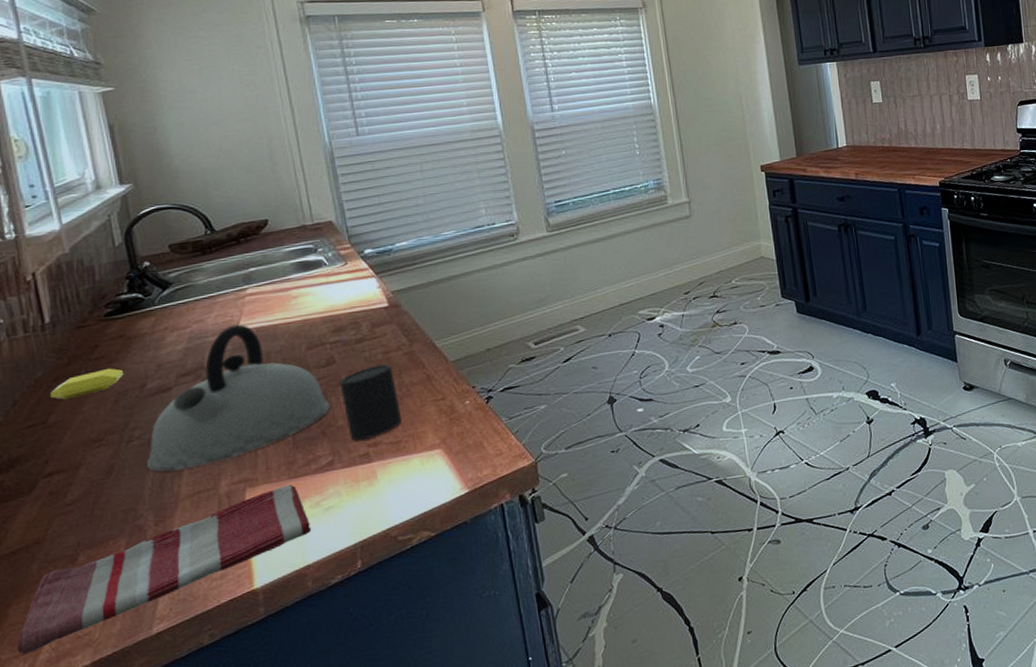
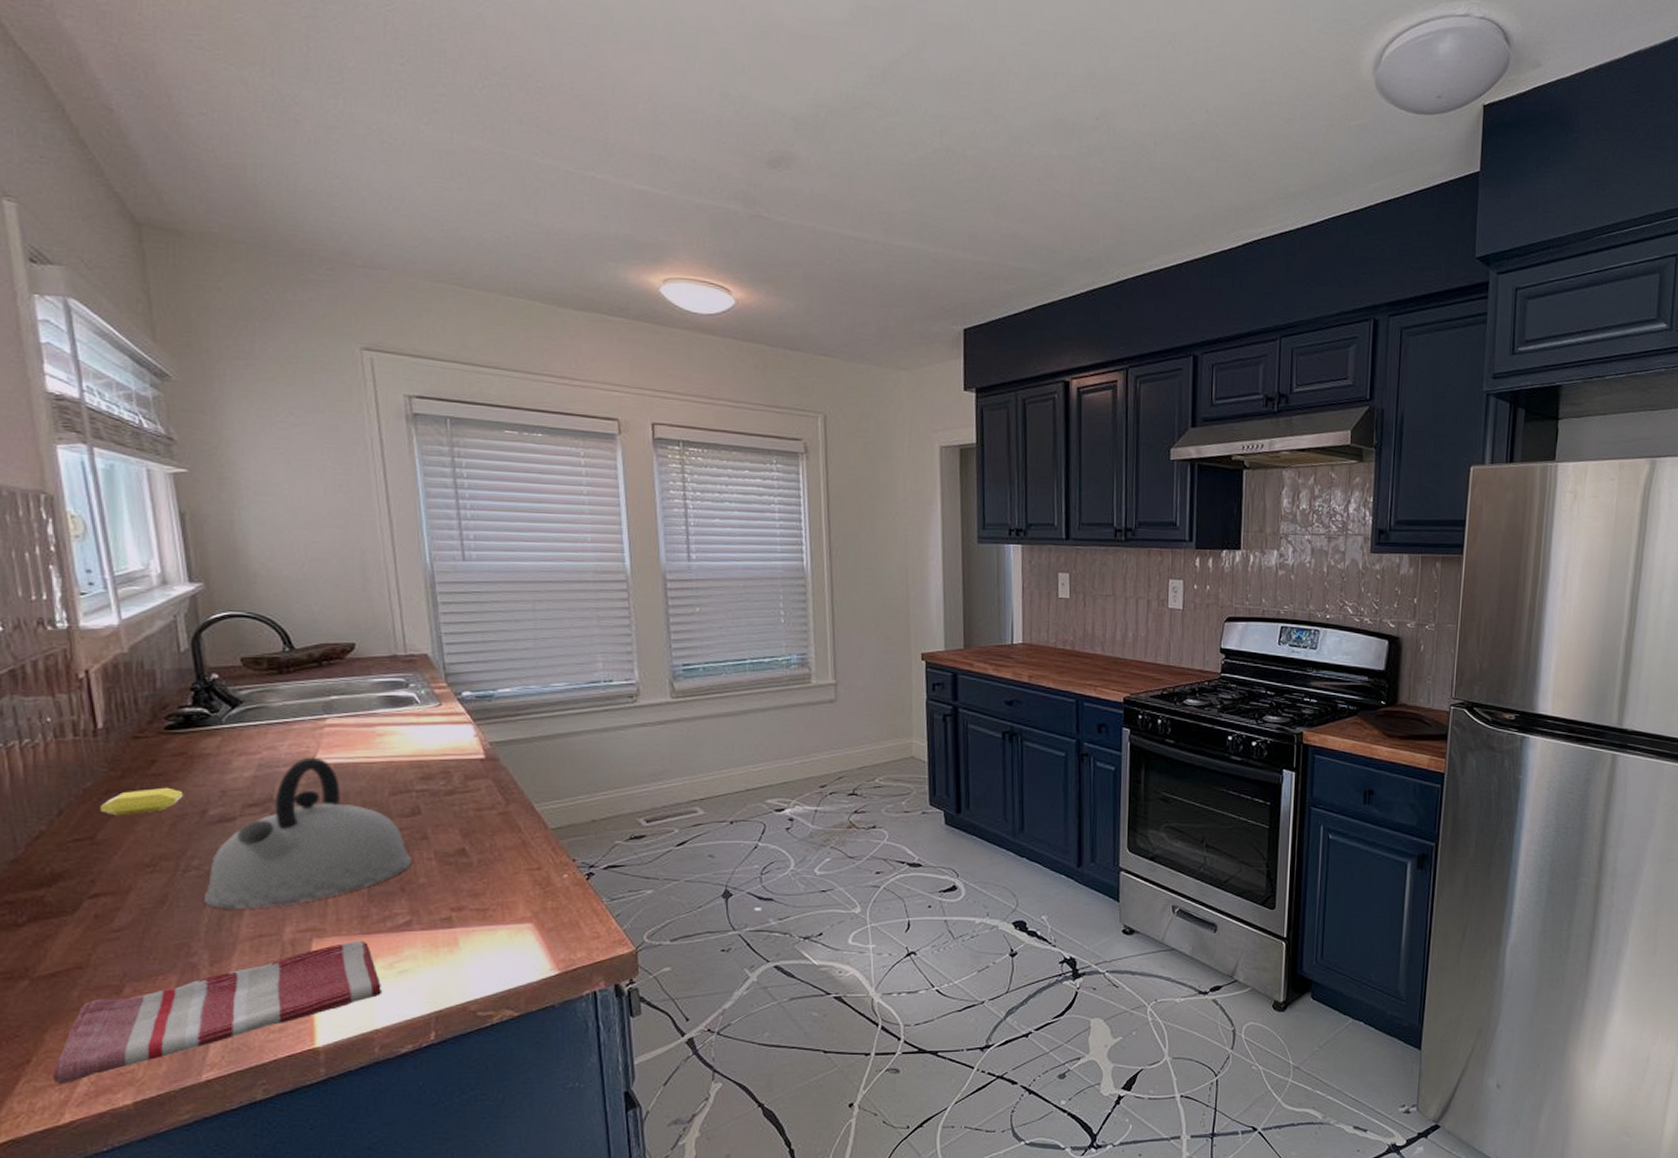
cup: present [340,363,402,441] -> none [424,821,492,903]

